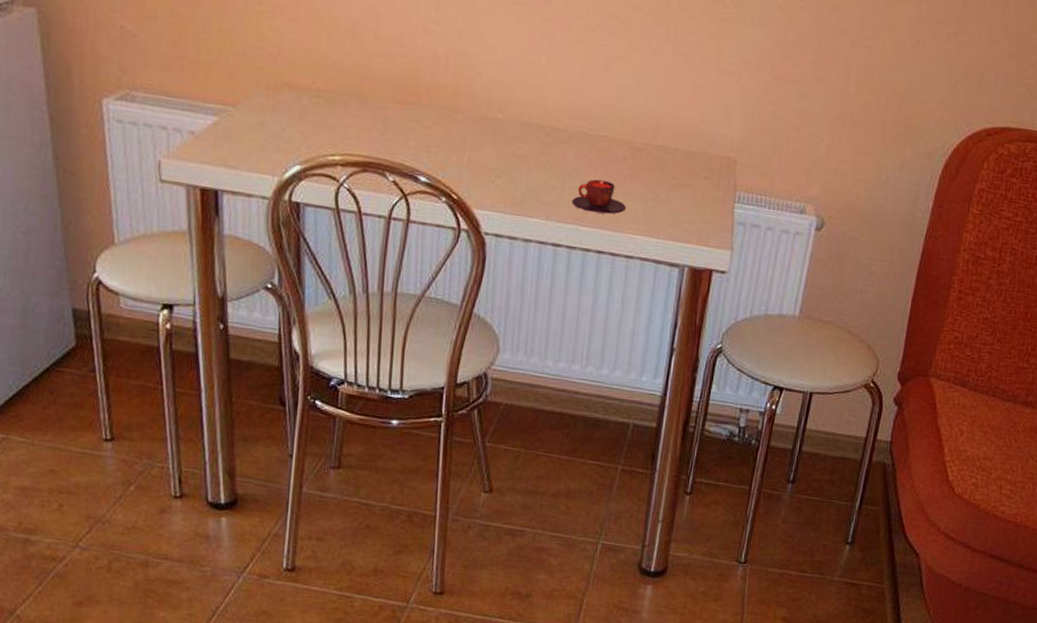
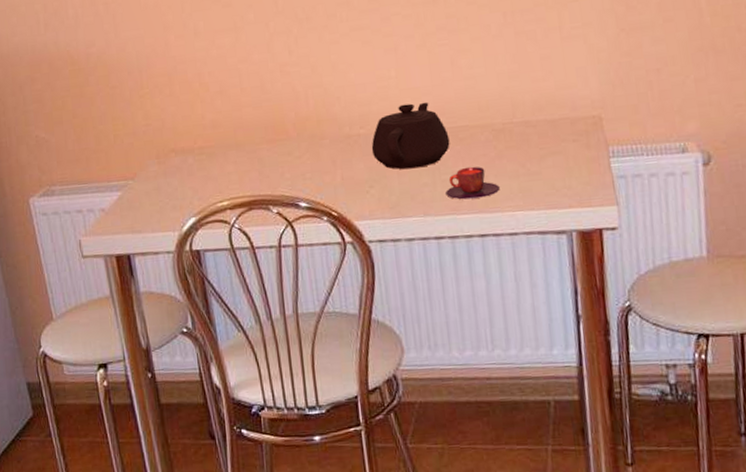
teapot: none [505,97,587,169] -> present [371,102,450,170]

